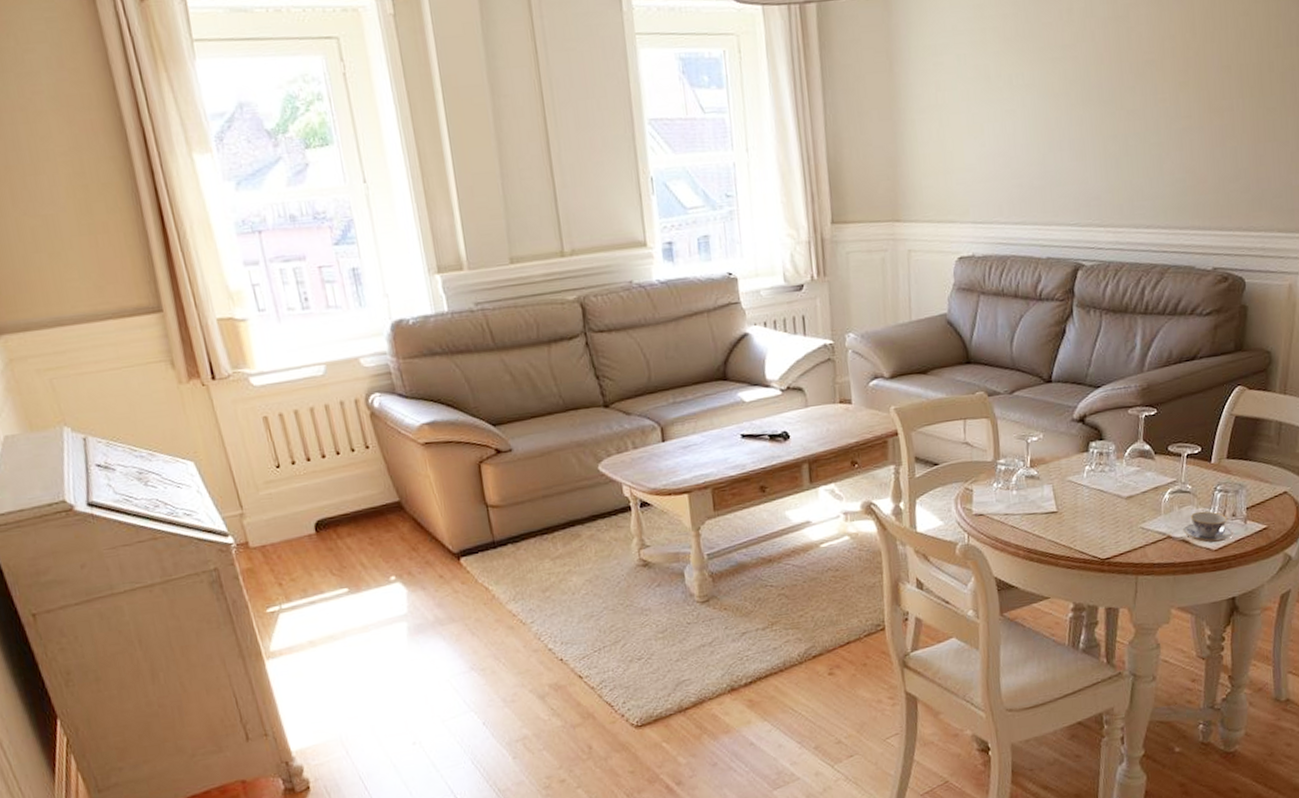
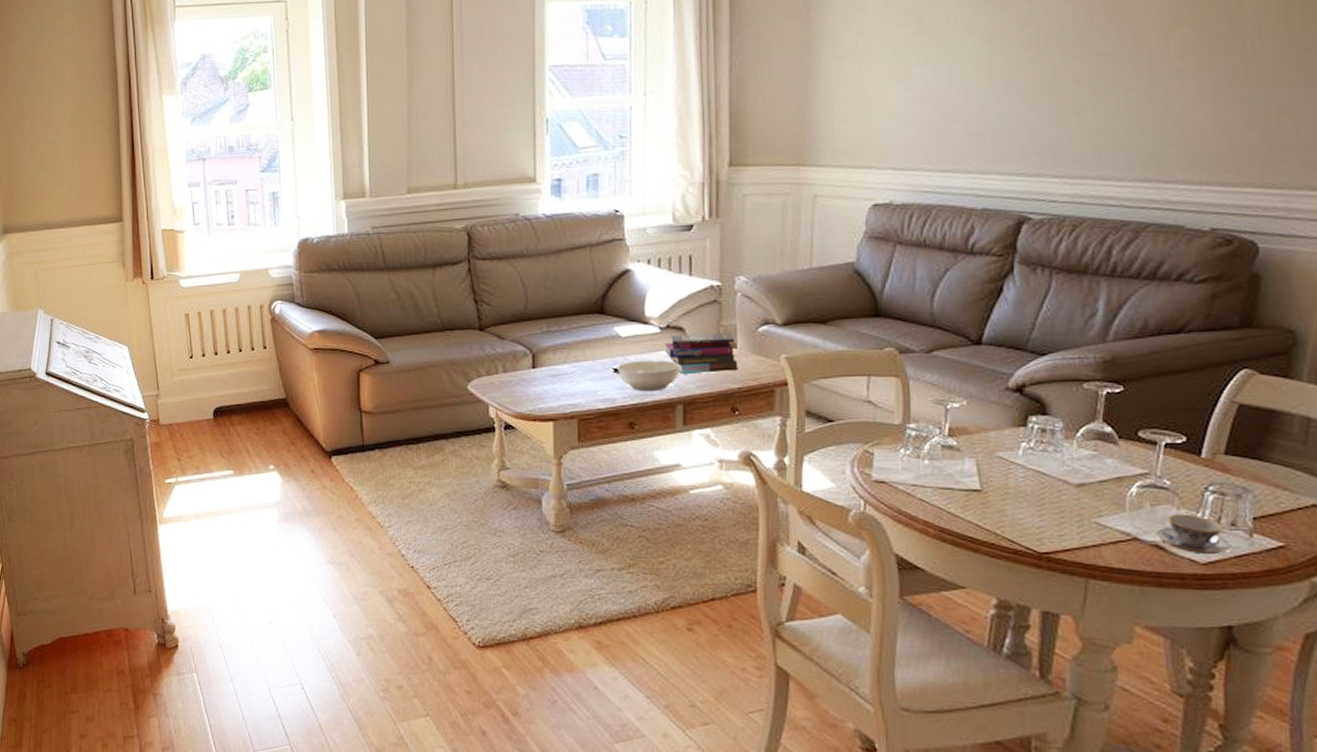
bowl: none [744,421,803,455] -> present [617,360,680,392]
books: none [787,390,855,434] -> present [665,333,738,374]

